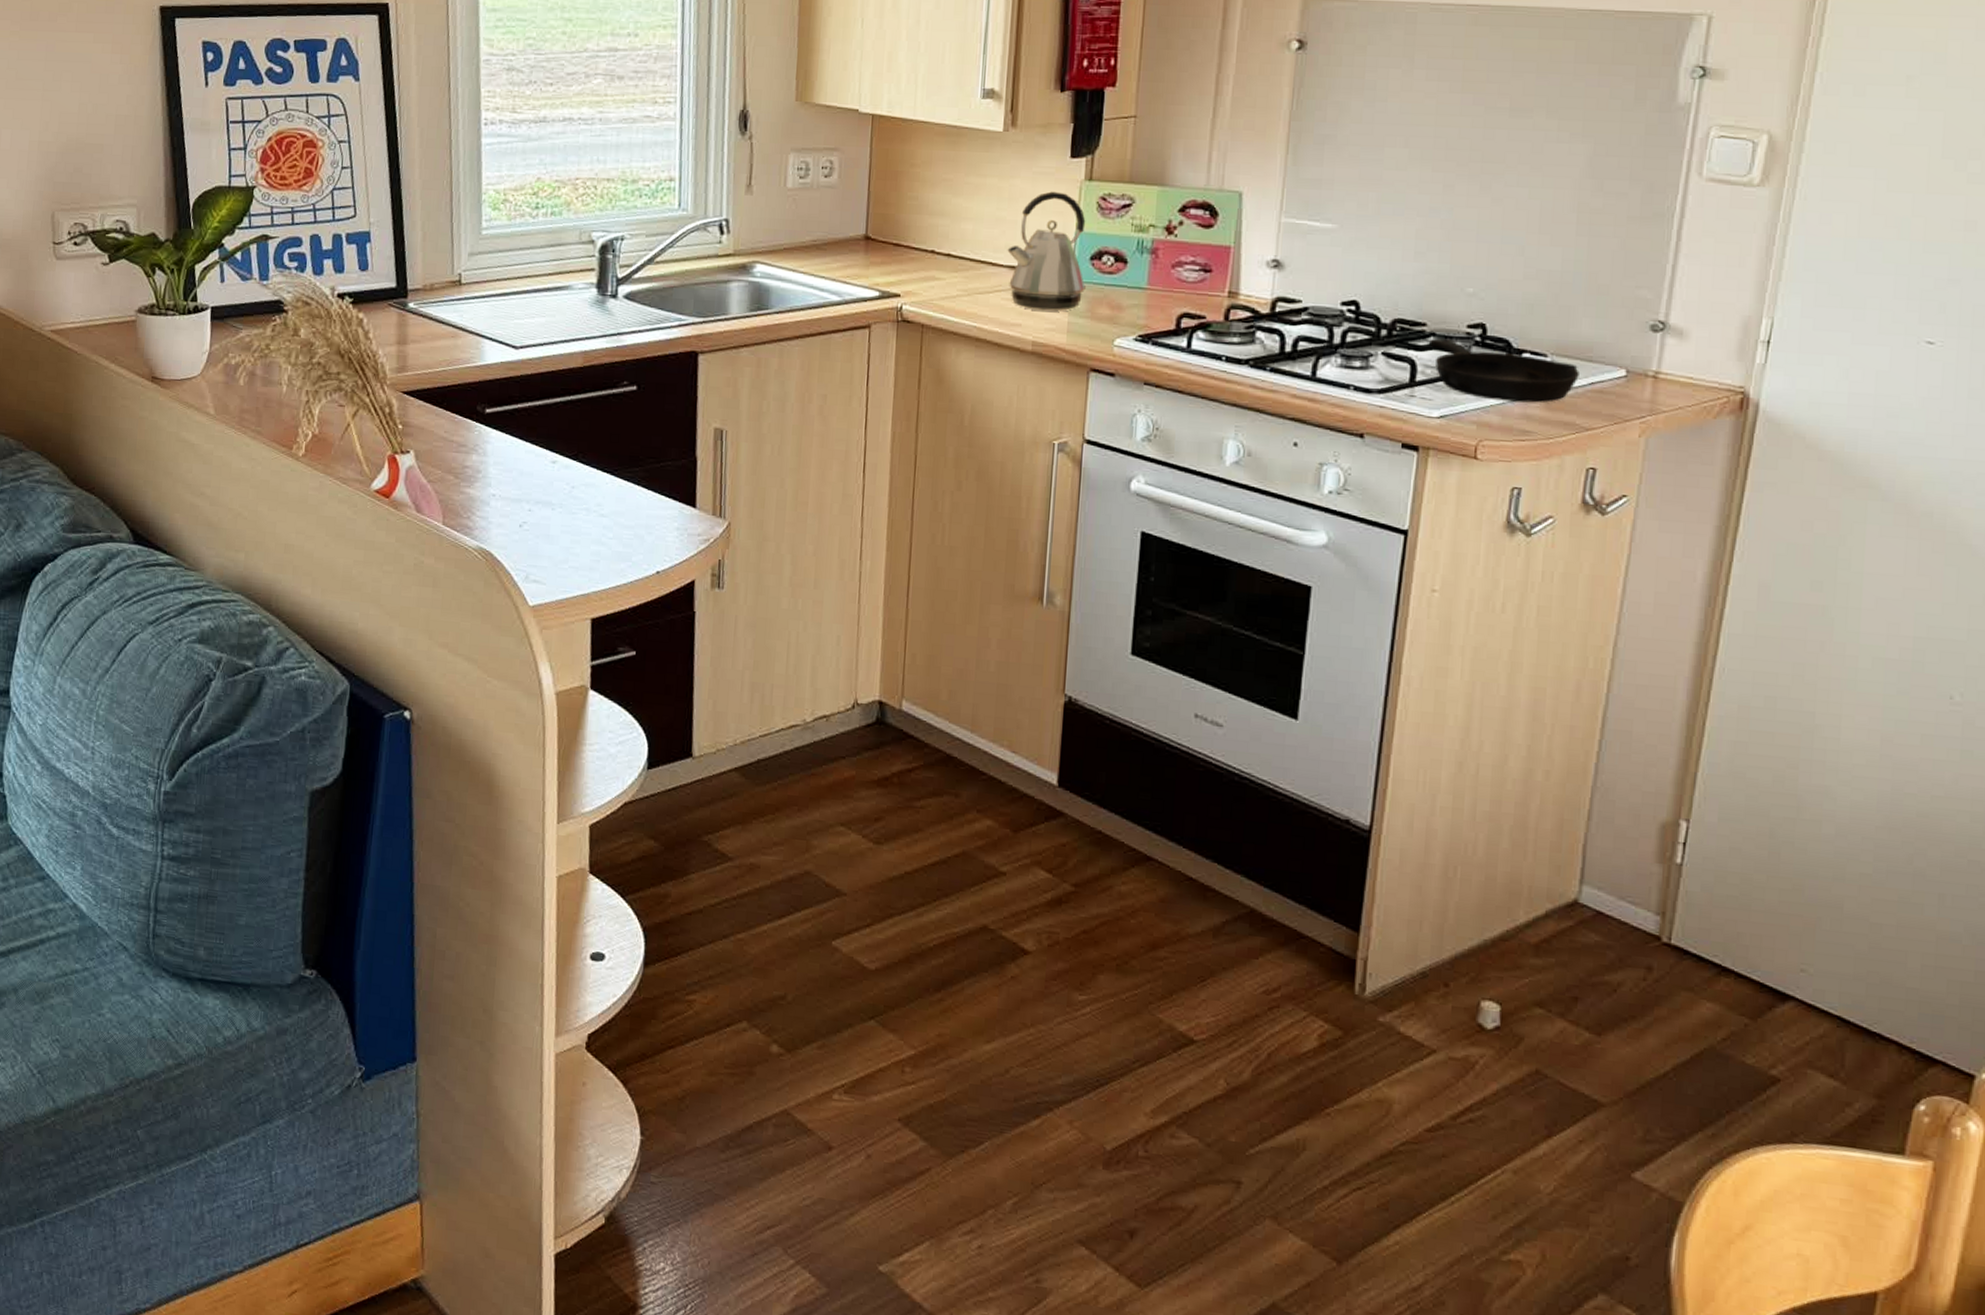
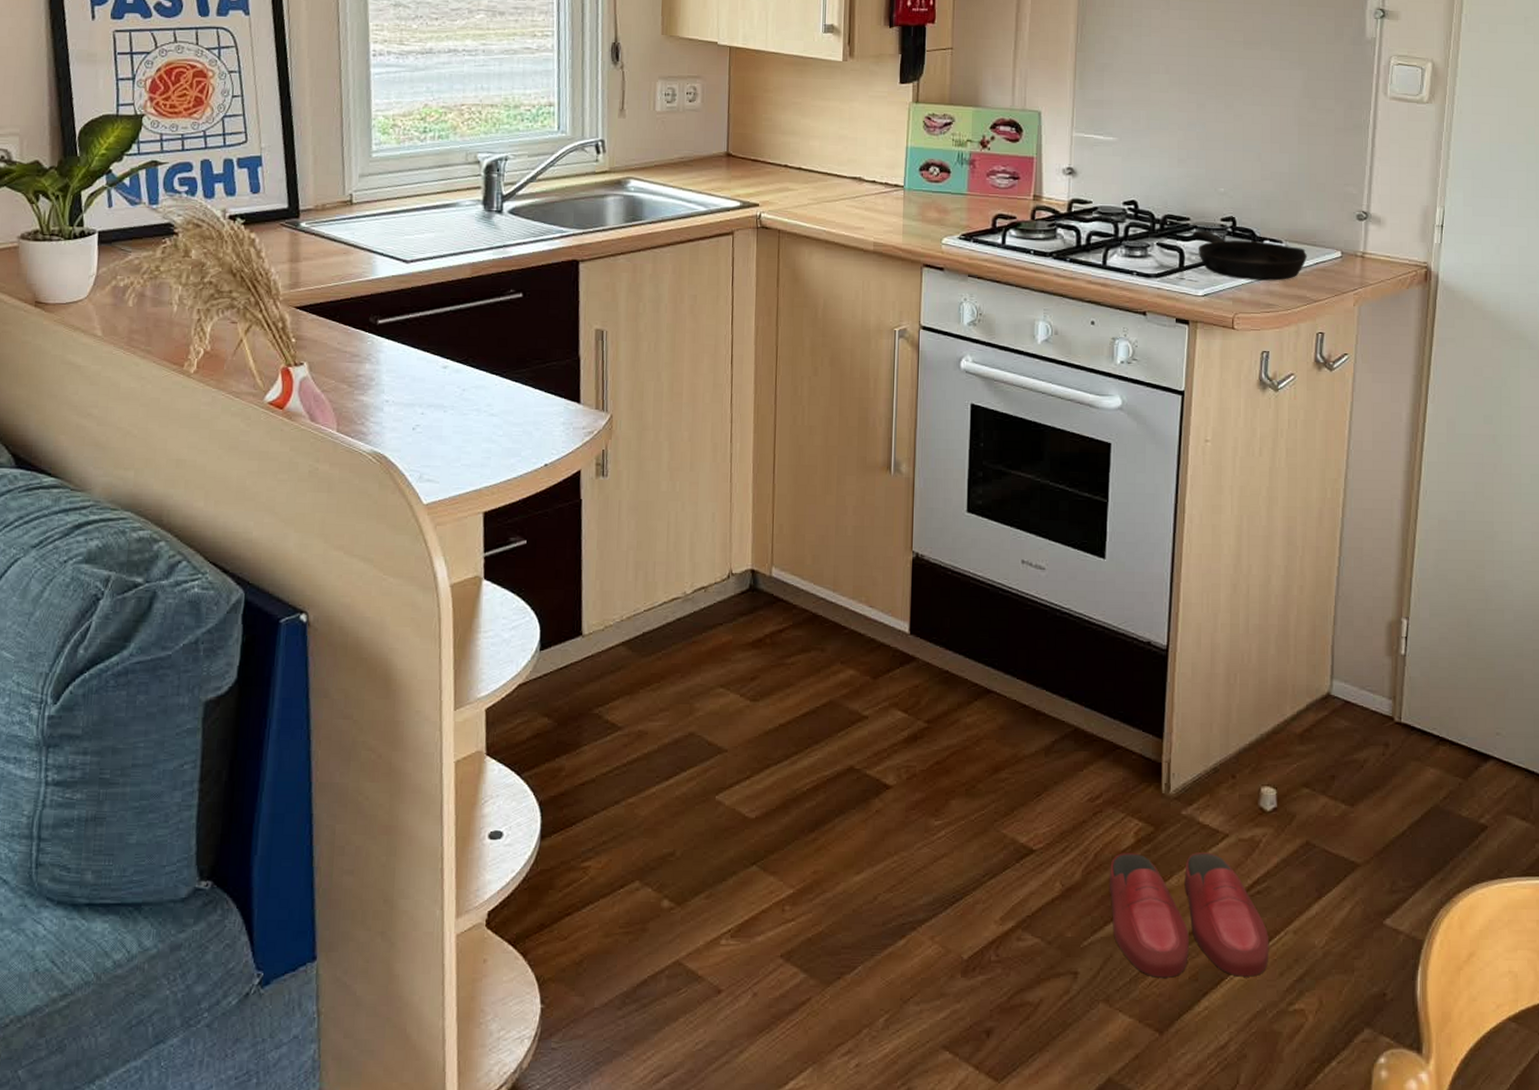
kettle: present [1007,191,1086,312] -> none [849,112,917,216]
slippers: none [1284,1056,1481,1216] -> present [1110,852,1269,978]

